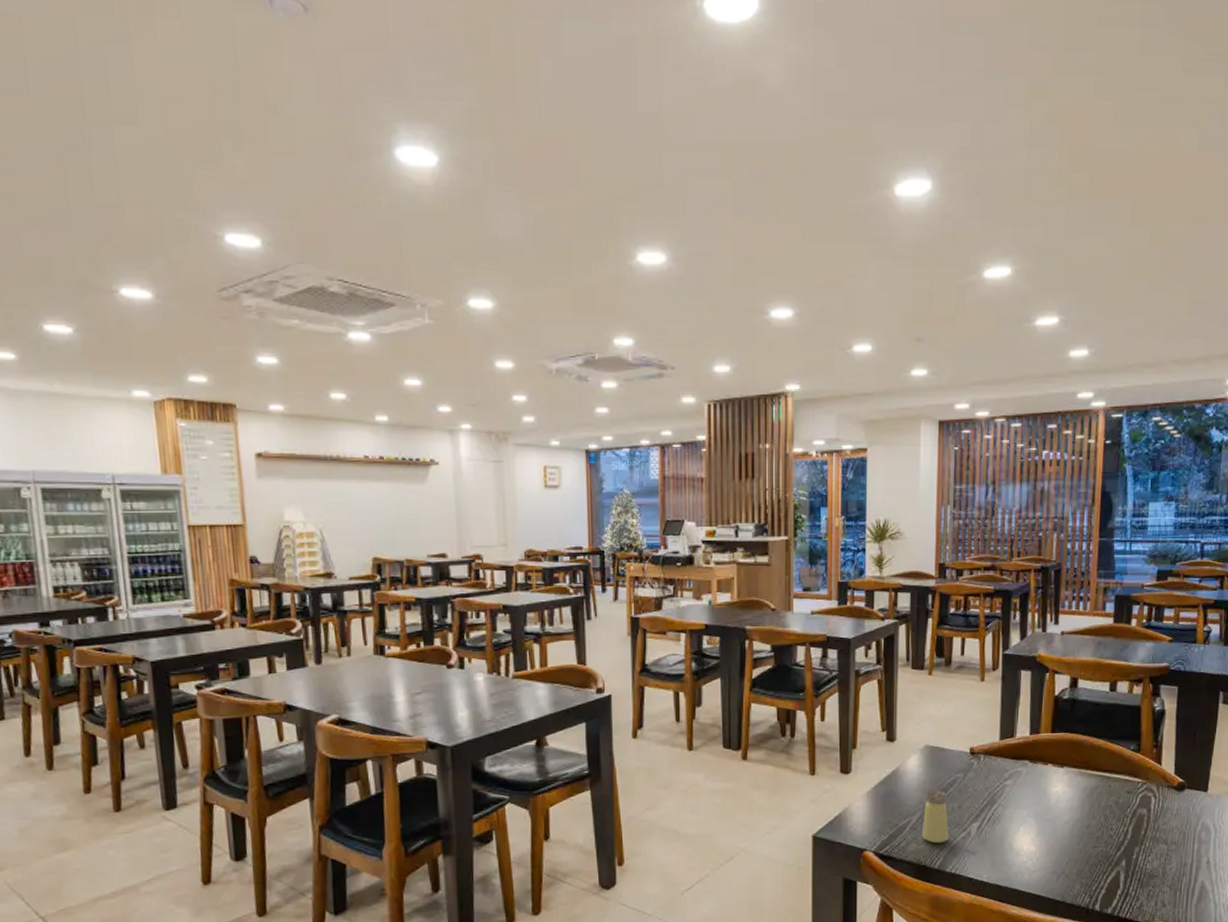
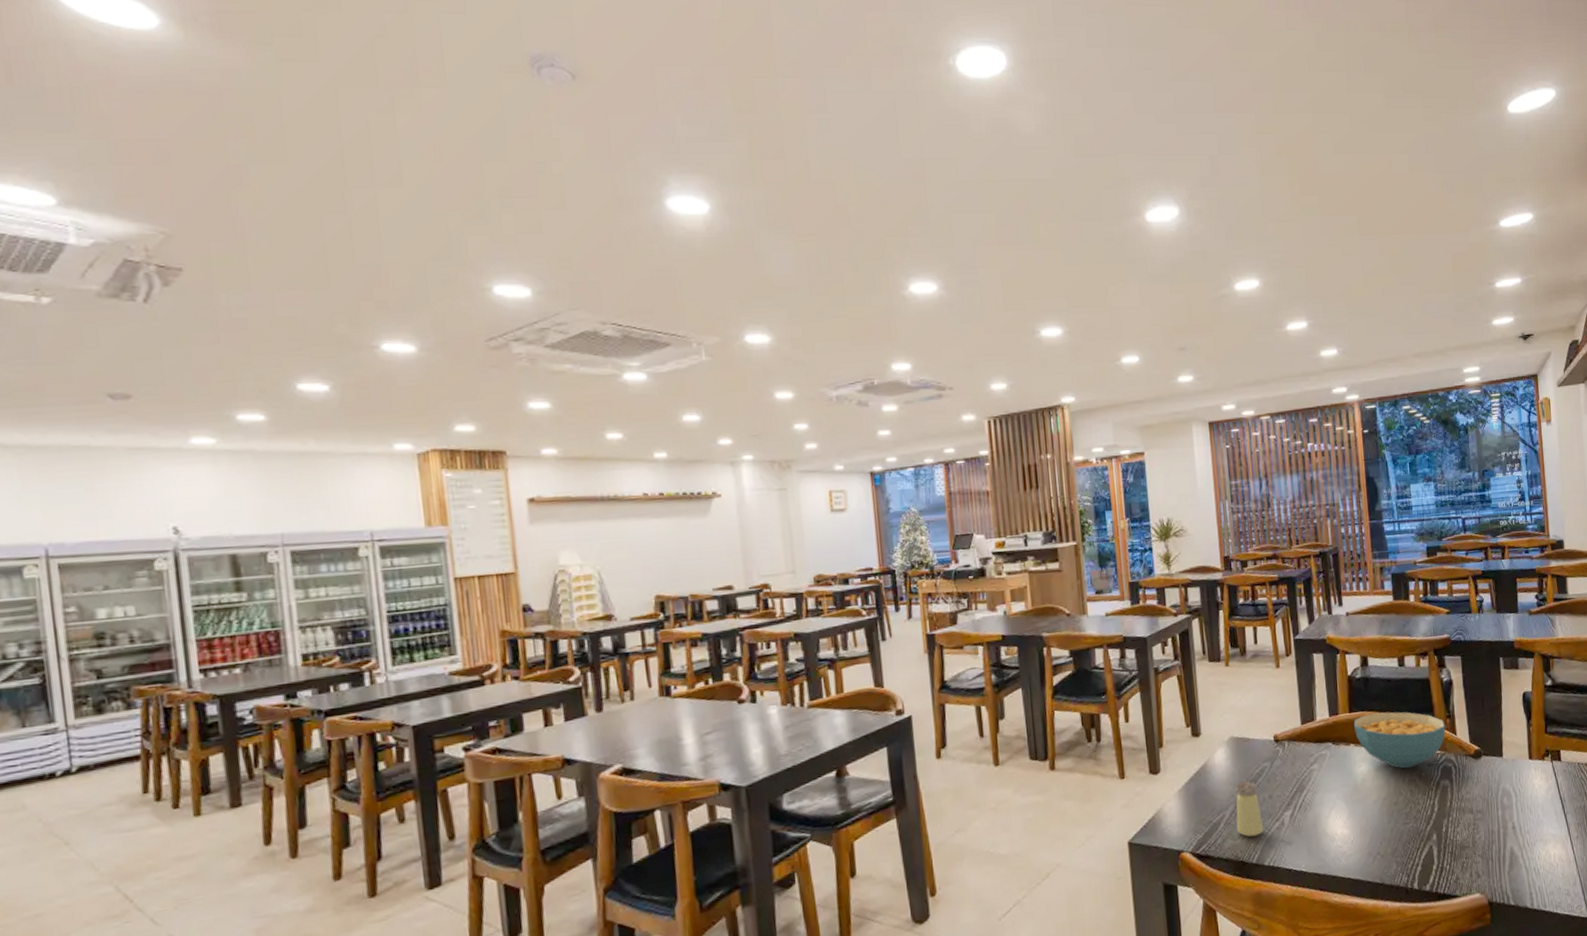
cereal bowl: none [1054,735,1151,794] -> present [1353,712,1446,769]

